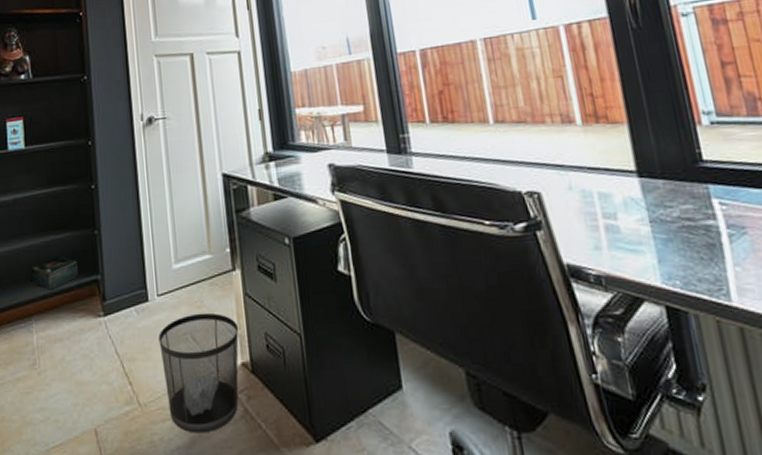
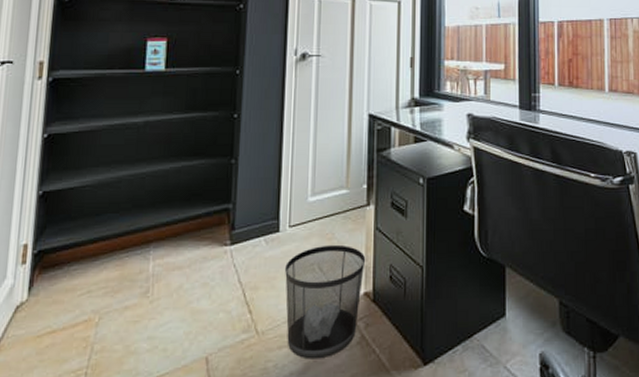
decorative box: present [30,255,78,290] -> none [154,182,209,217]

